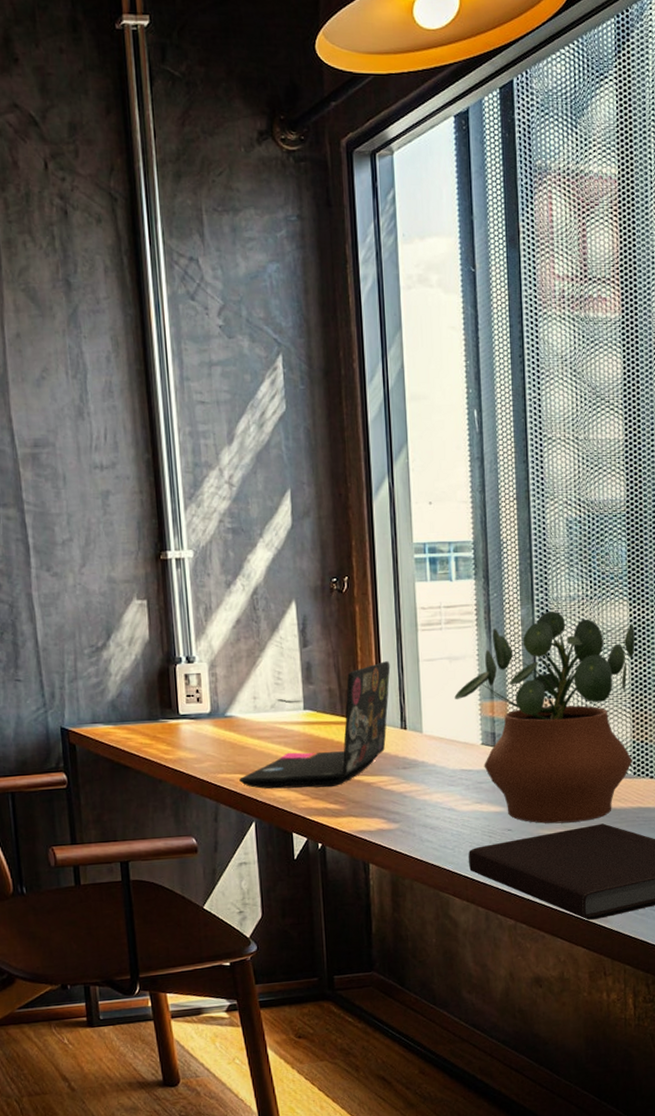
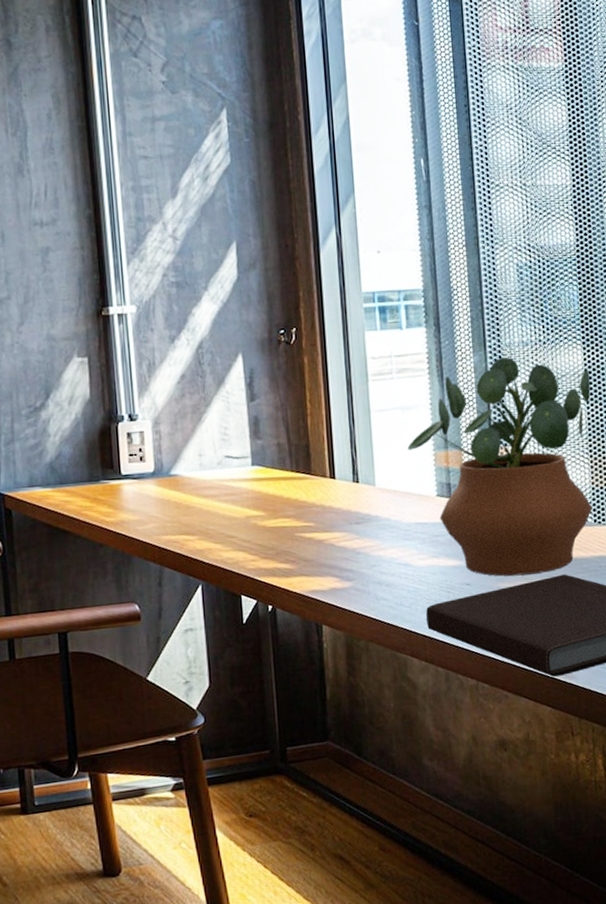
laptop: present [239,661,391,789] -> none [185,413,341,550]

